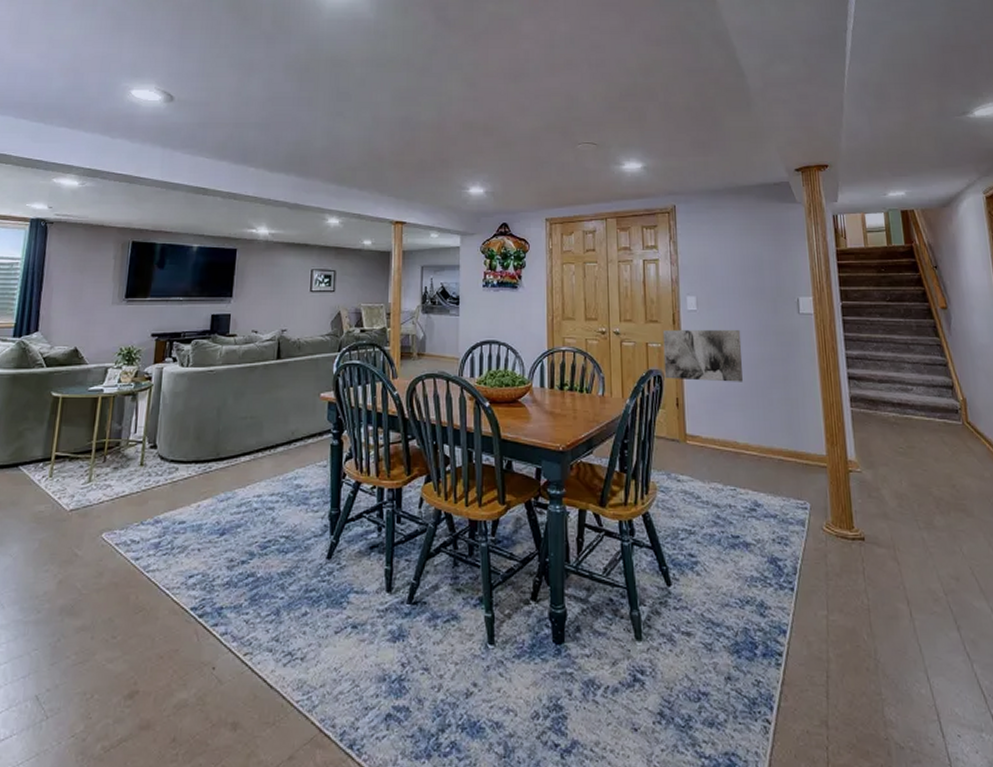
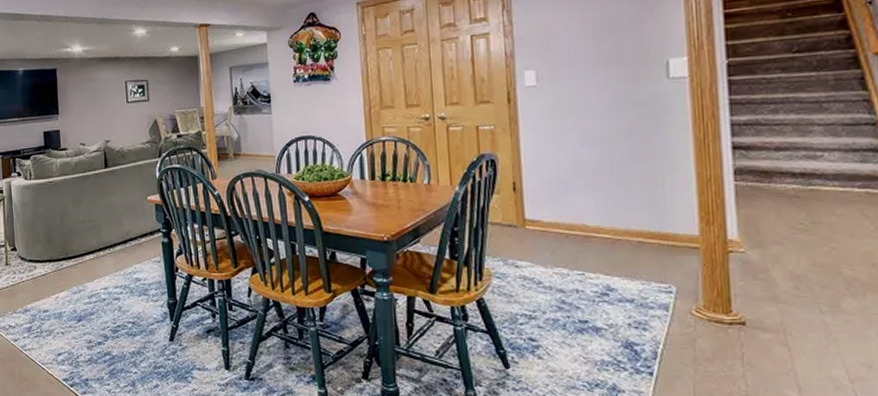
wall art: present [662,330,743,382] -> none [495,103,594,163]

